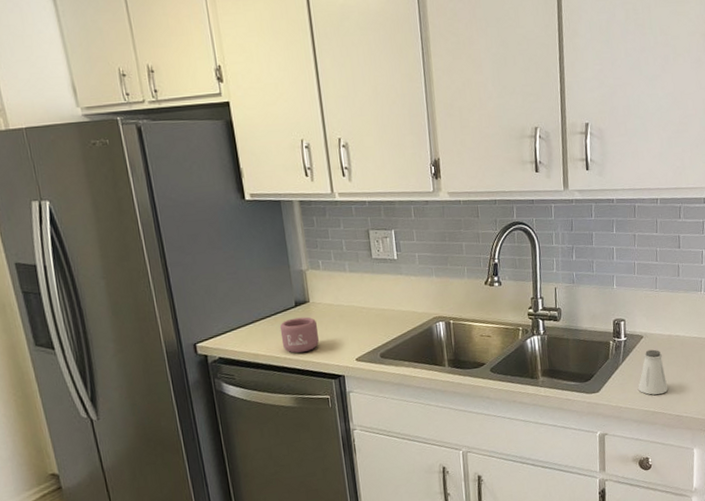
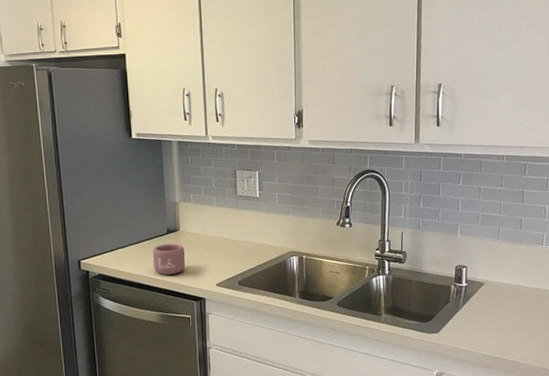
saltshaker: present [638,349,668,395] -> none [476,296,506,340]

